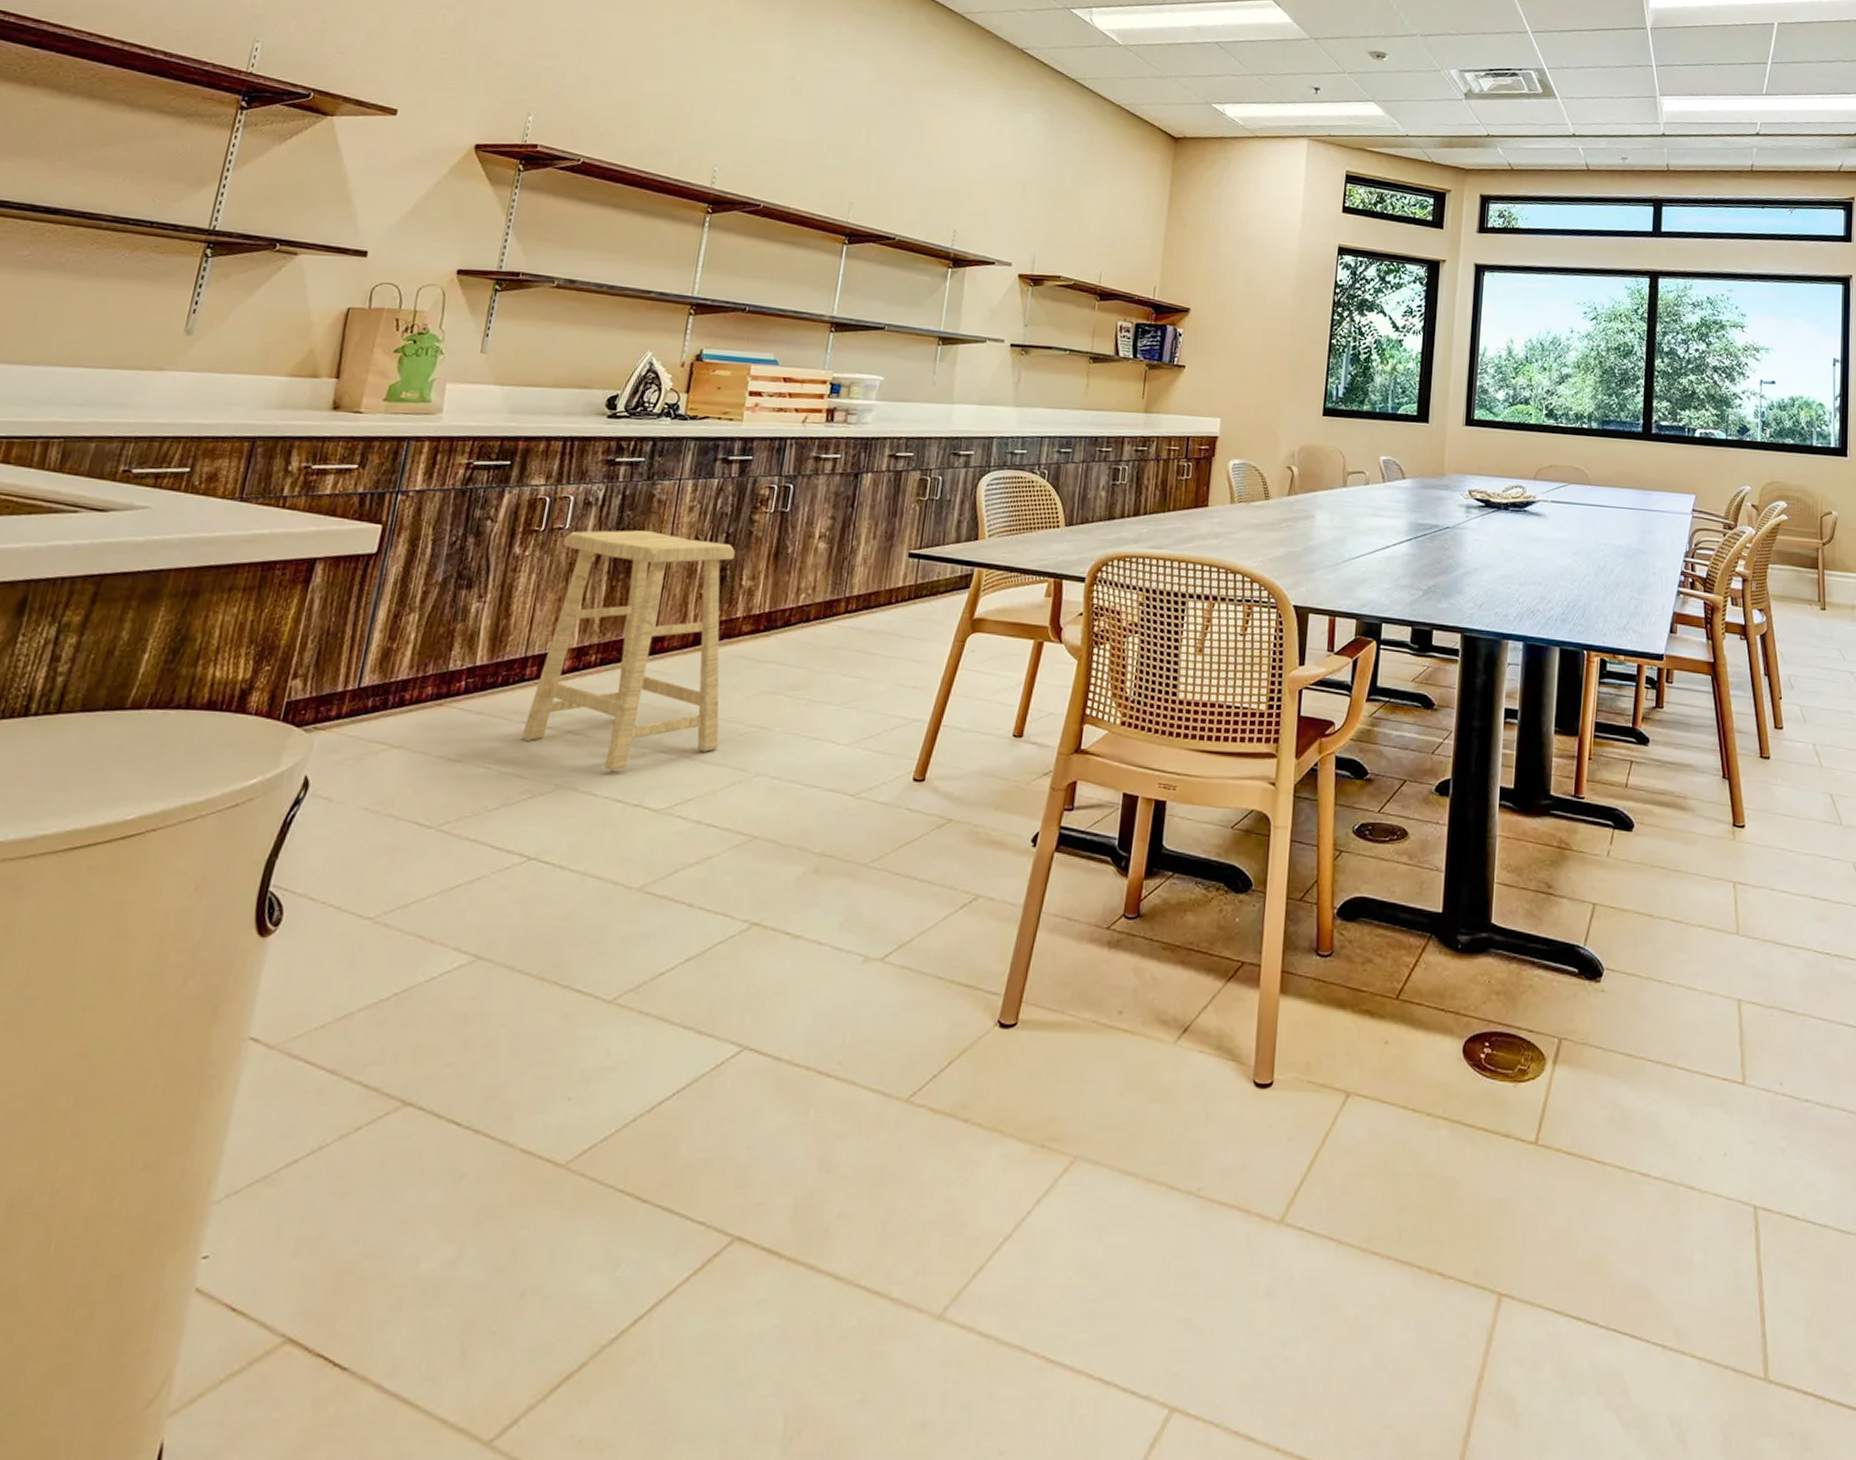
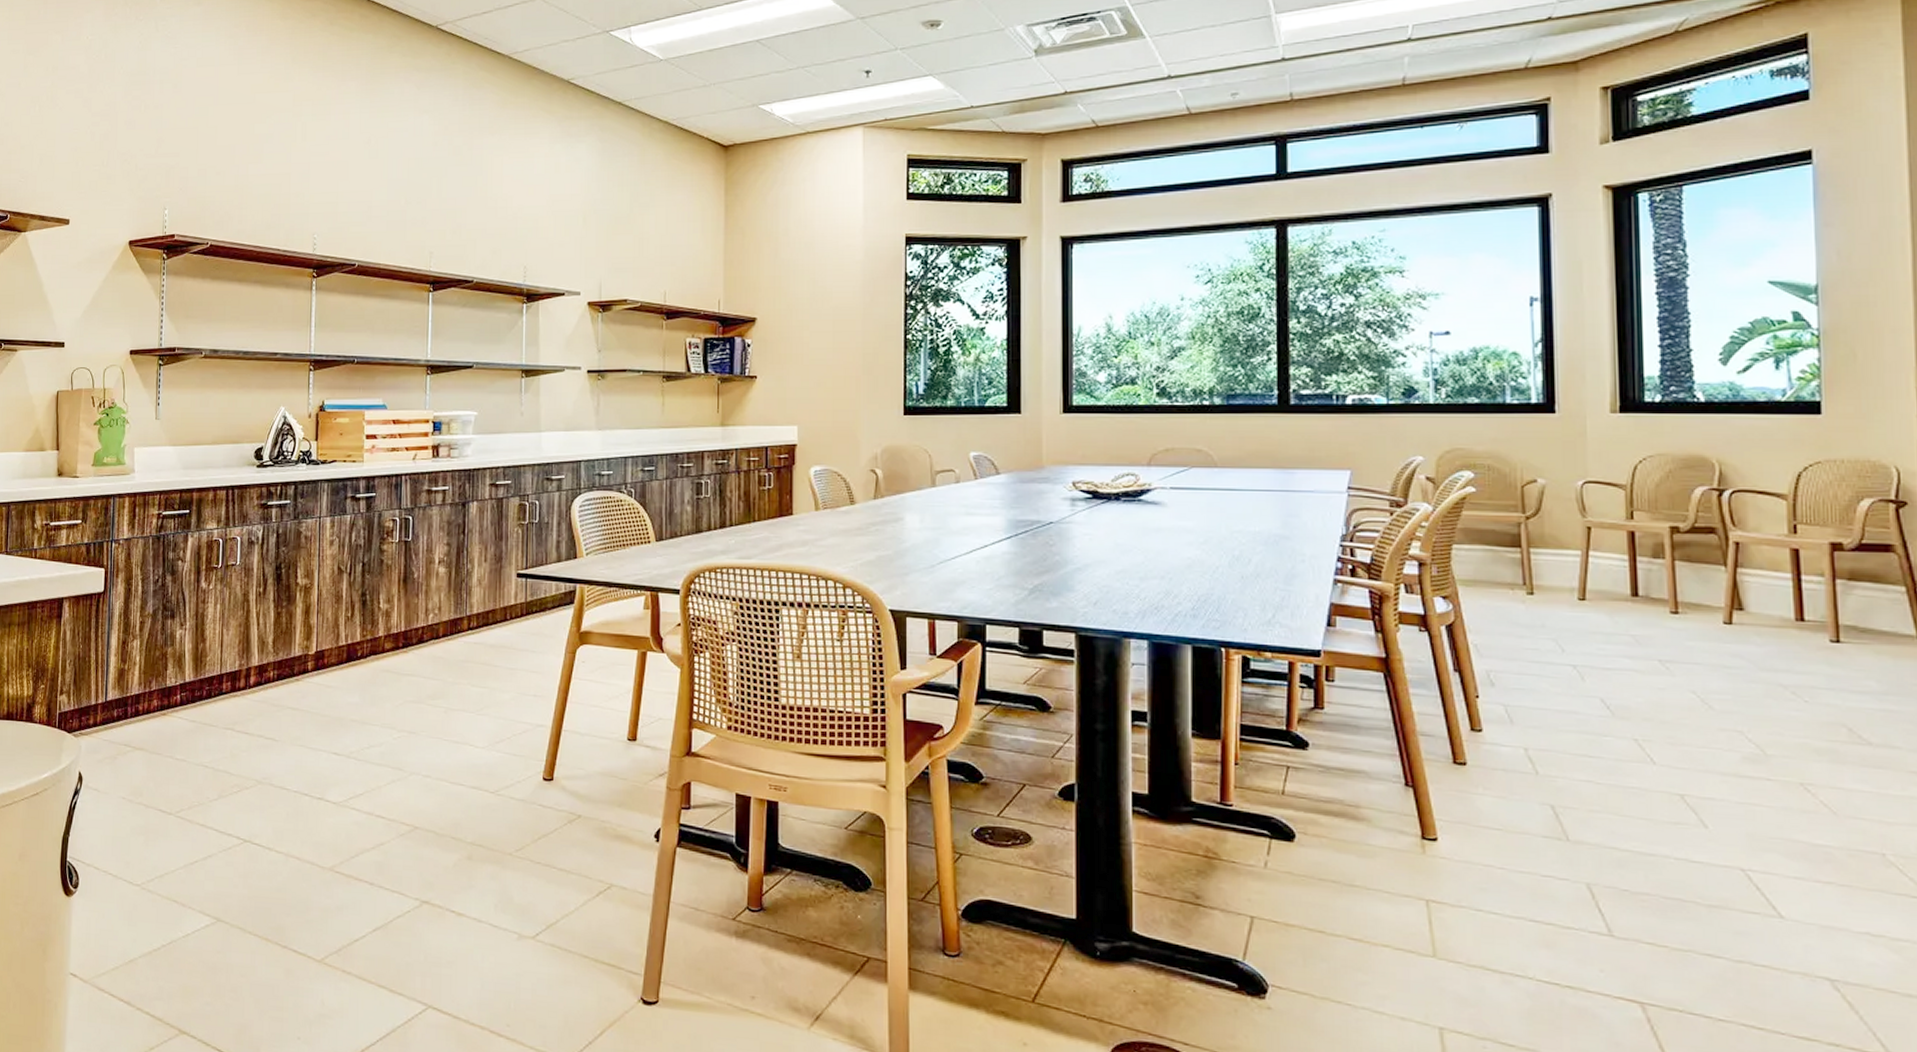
stool: present [521,530,735,771] -> none [226,563,378,769]

